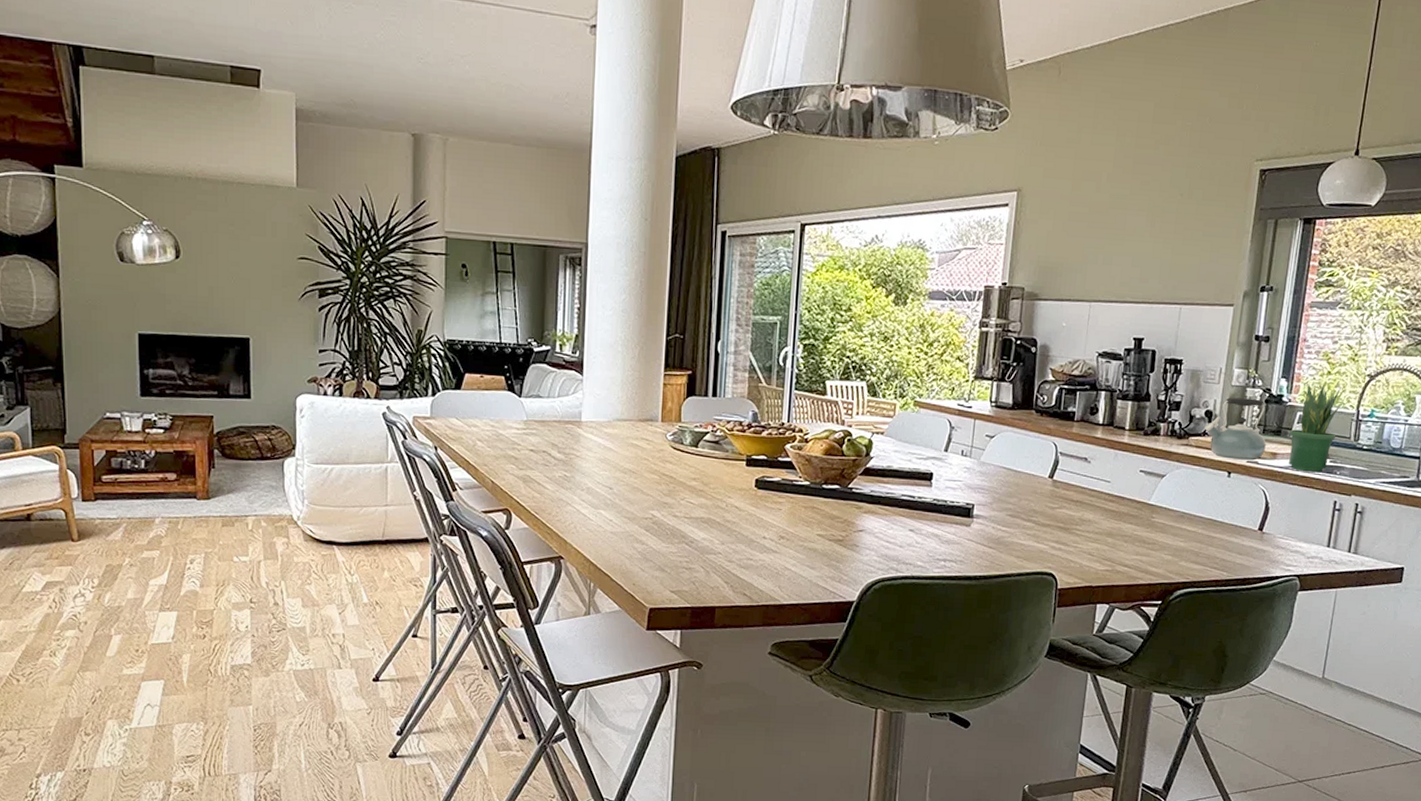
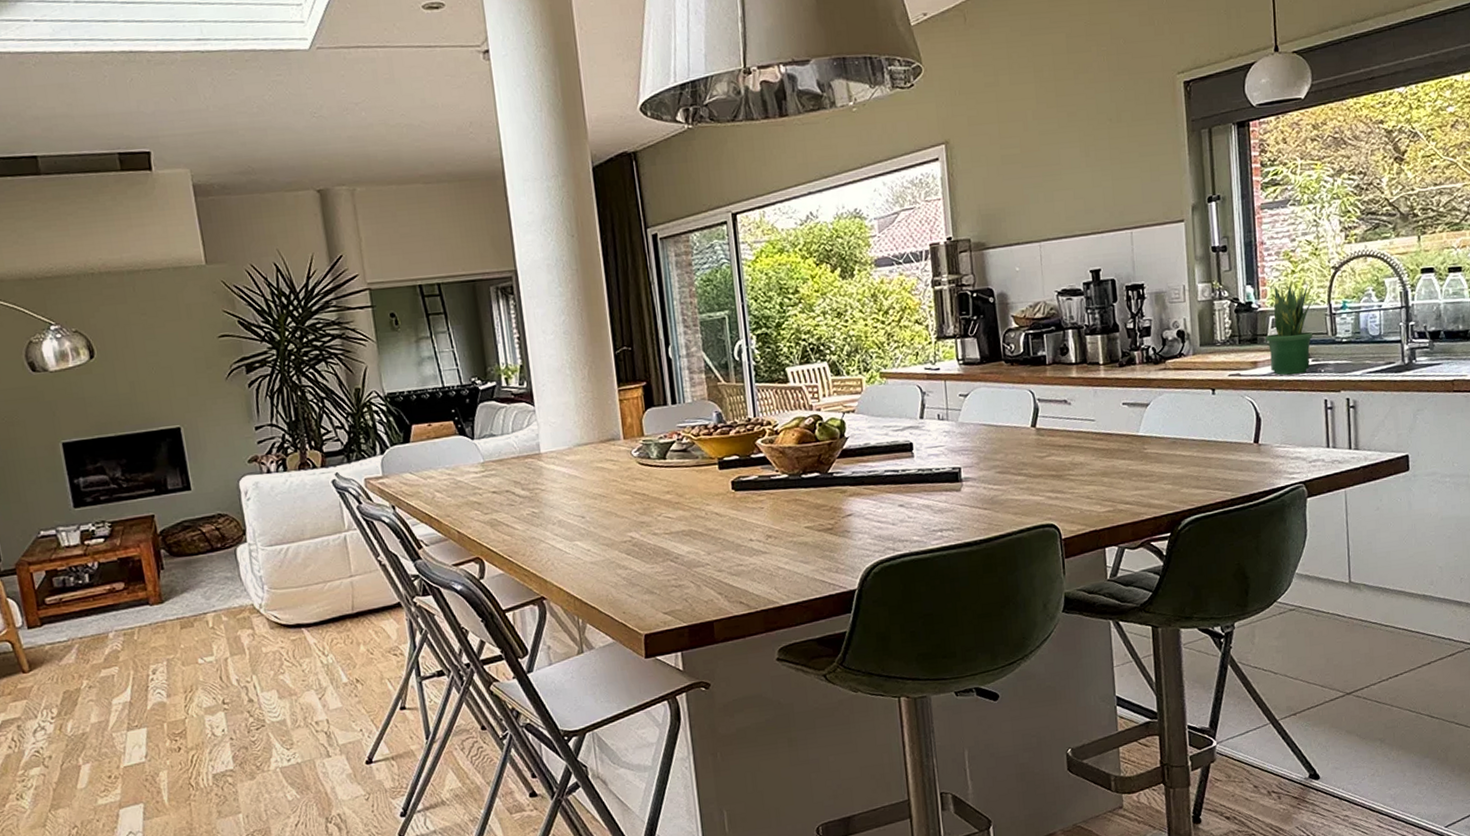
kettle: present [1205,397,1266,461] -> none [1179,310,1245,376]

